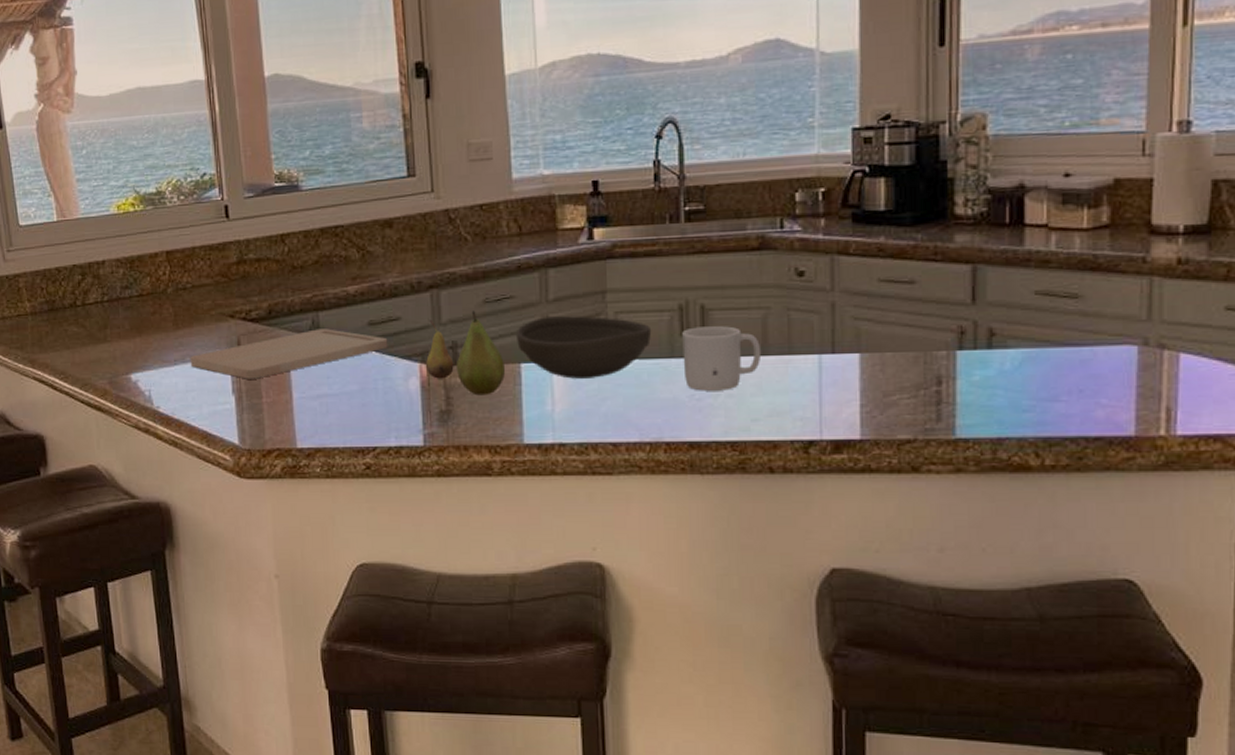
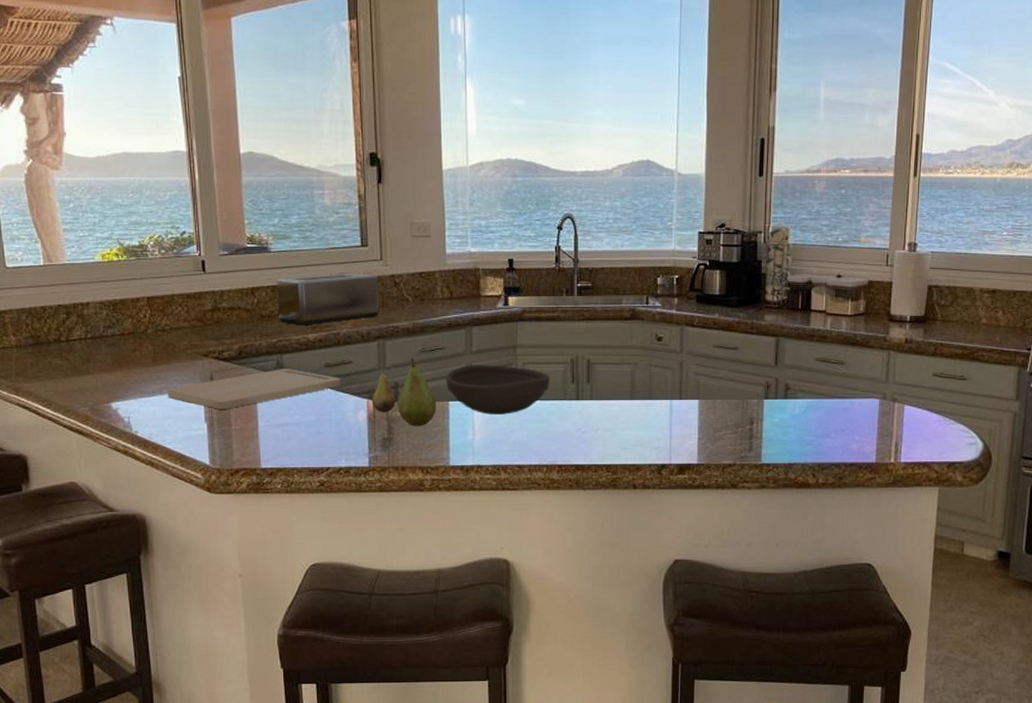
toaster: none [308,209,433,277] -> present [276,273,380,326]
mug: present [682,326,762,391] -> none [573,377,630,426]

